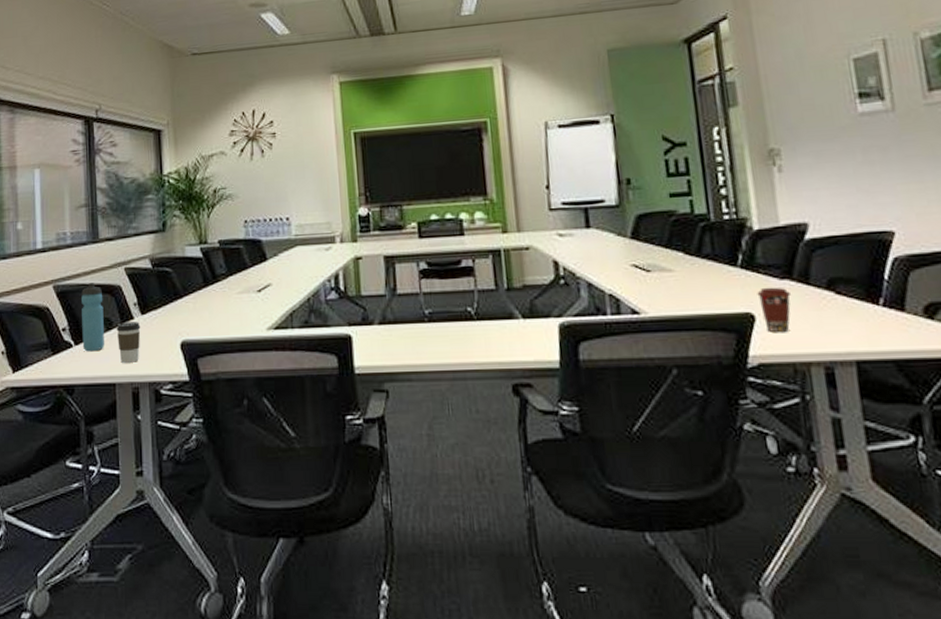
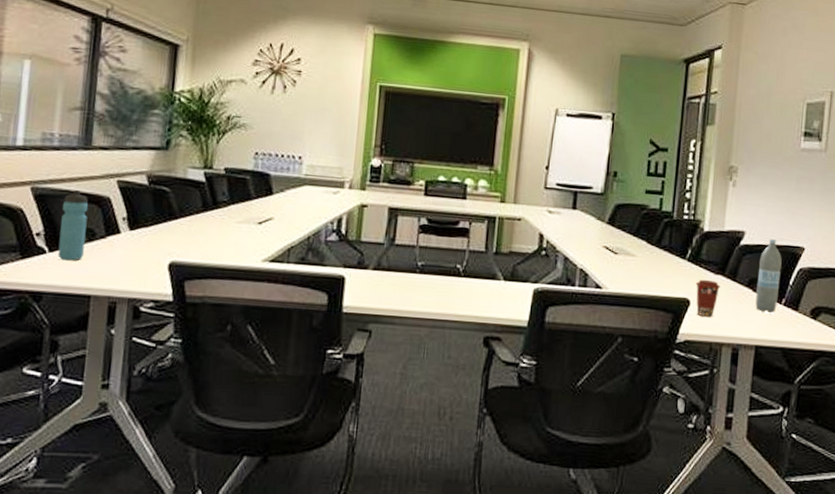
coffee cup: present [116,322,141,363] -> none [99,235,127,277]
water bottle: none [835,226,874,319] -> present [755,238,782,314]

